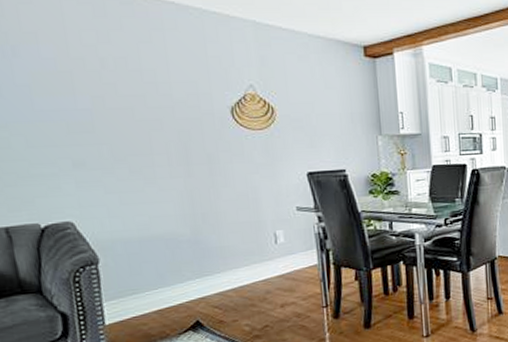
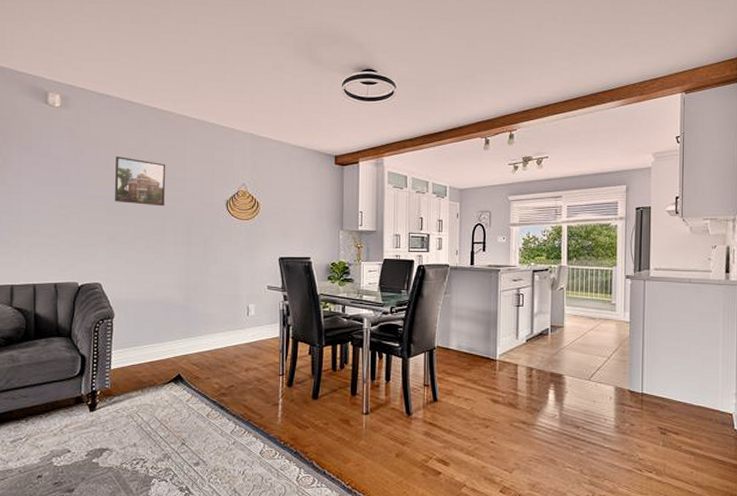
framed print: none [66,56,147,119] -> present [115,156,166,207]

